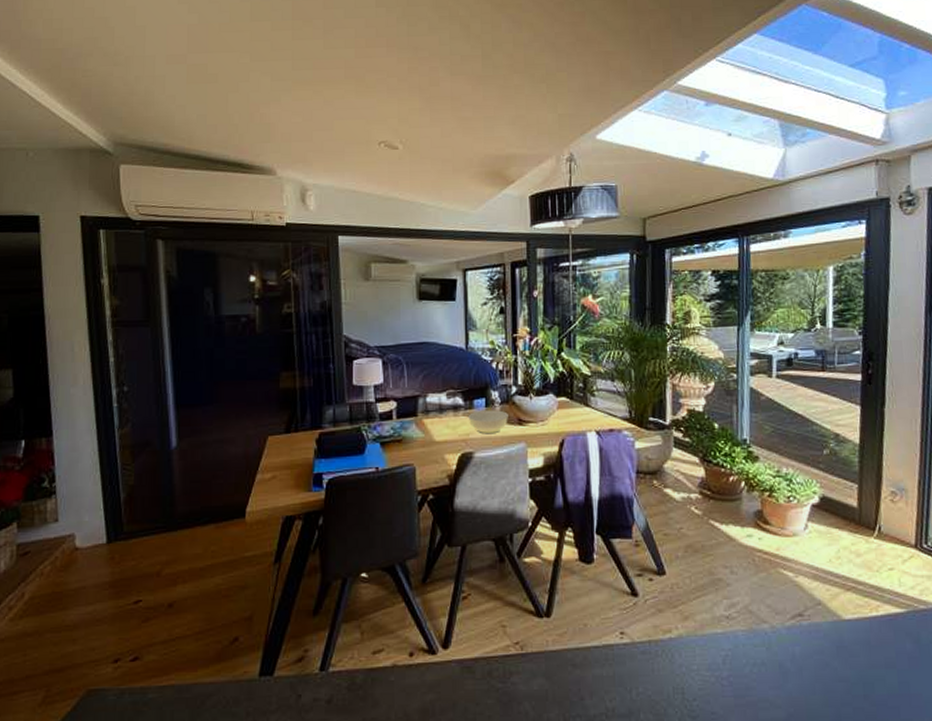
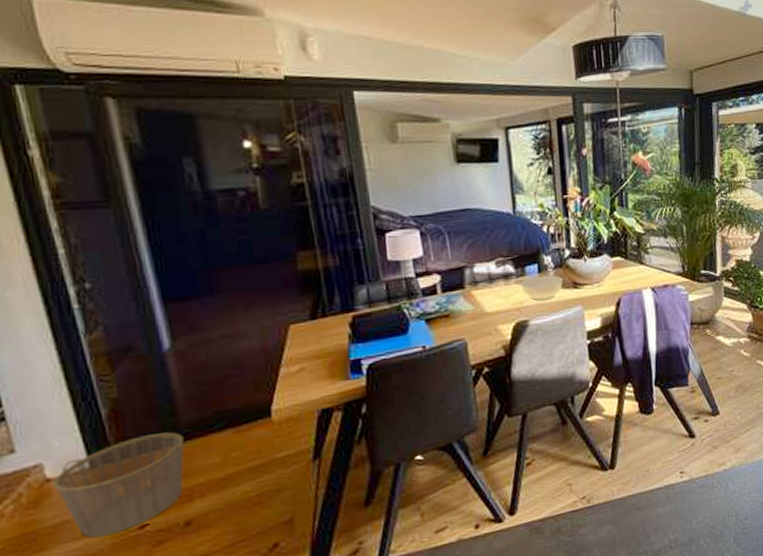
basket: none [80,520,176,605] -> present [53,432,184,538]

